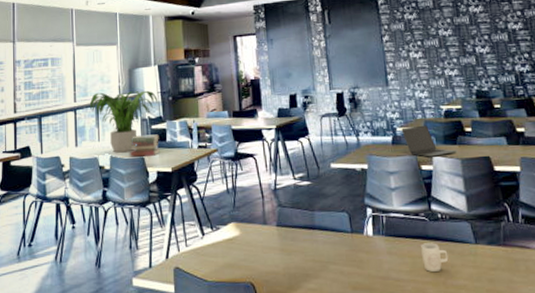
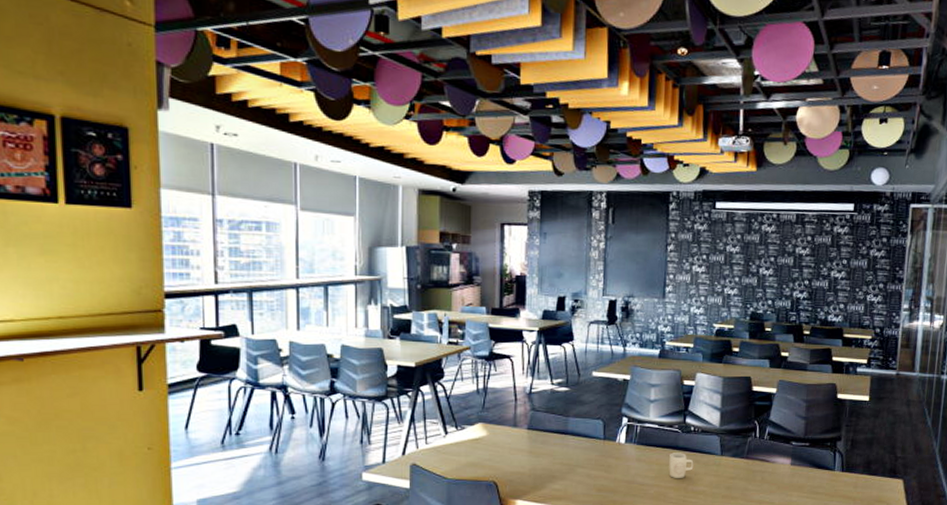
potted plant: present [90,90,157,153] -> none [317,270,403,342]
books: present [130,134,160,157] -> none [366,324,402,348]
laptop: present [401,125,457,157] -> none [670,341,720,373]

